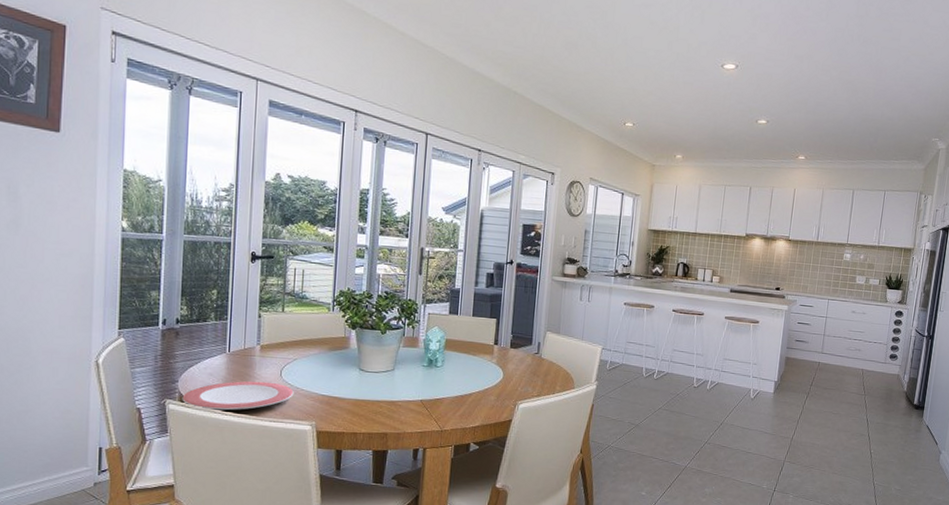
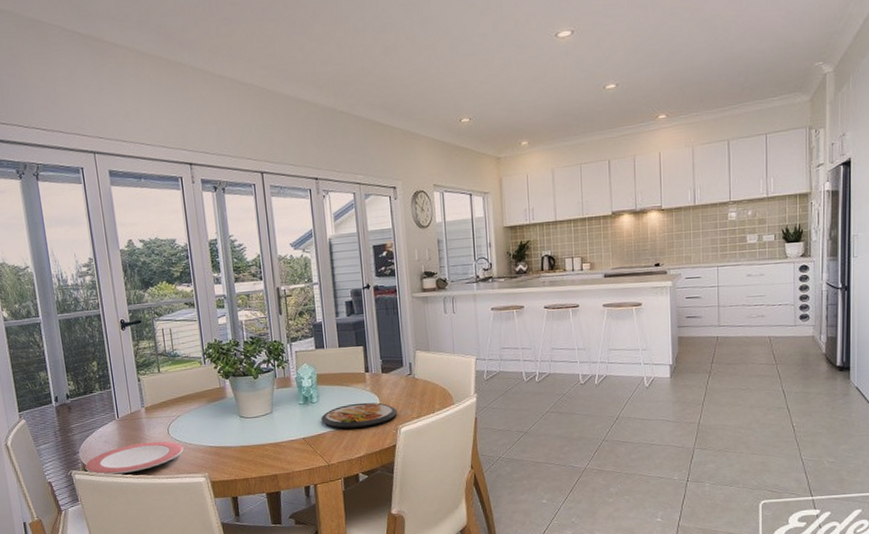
dish: none [442,373,519,398] -> present [321,402,398,429]

